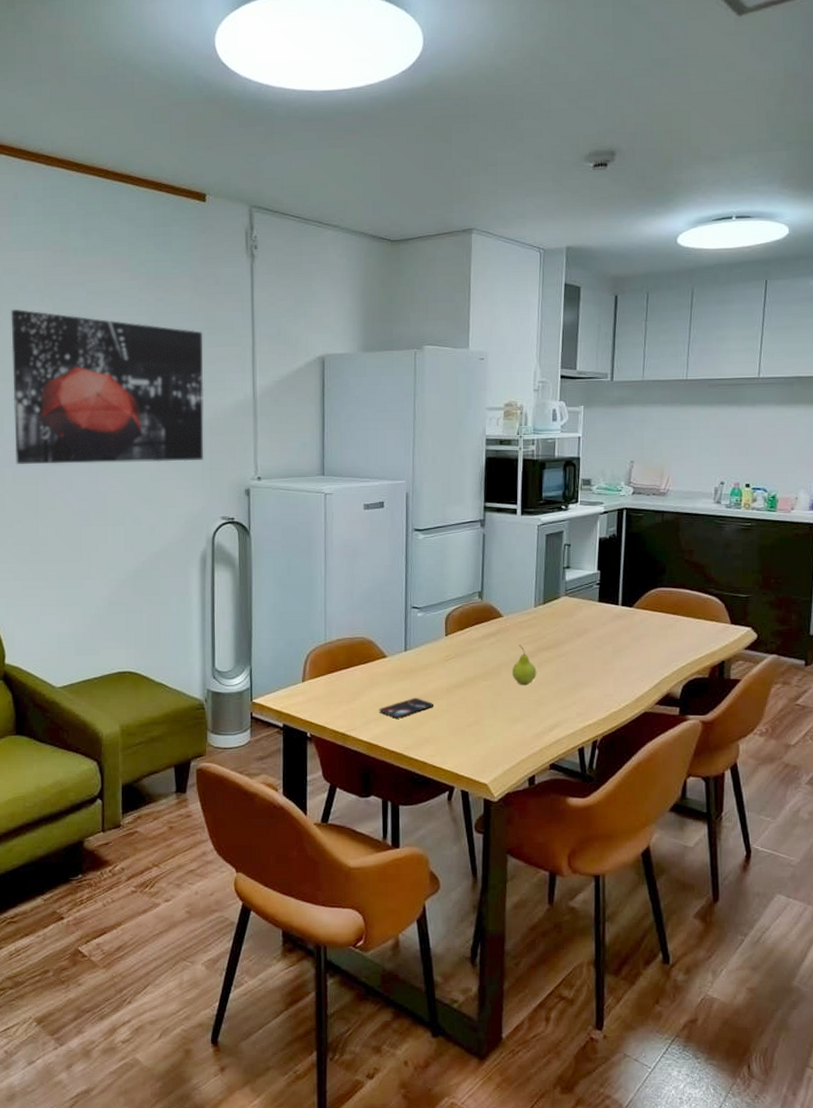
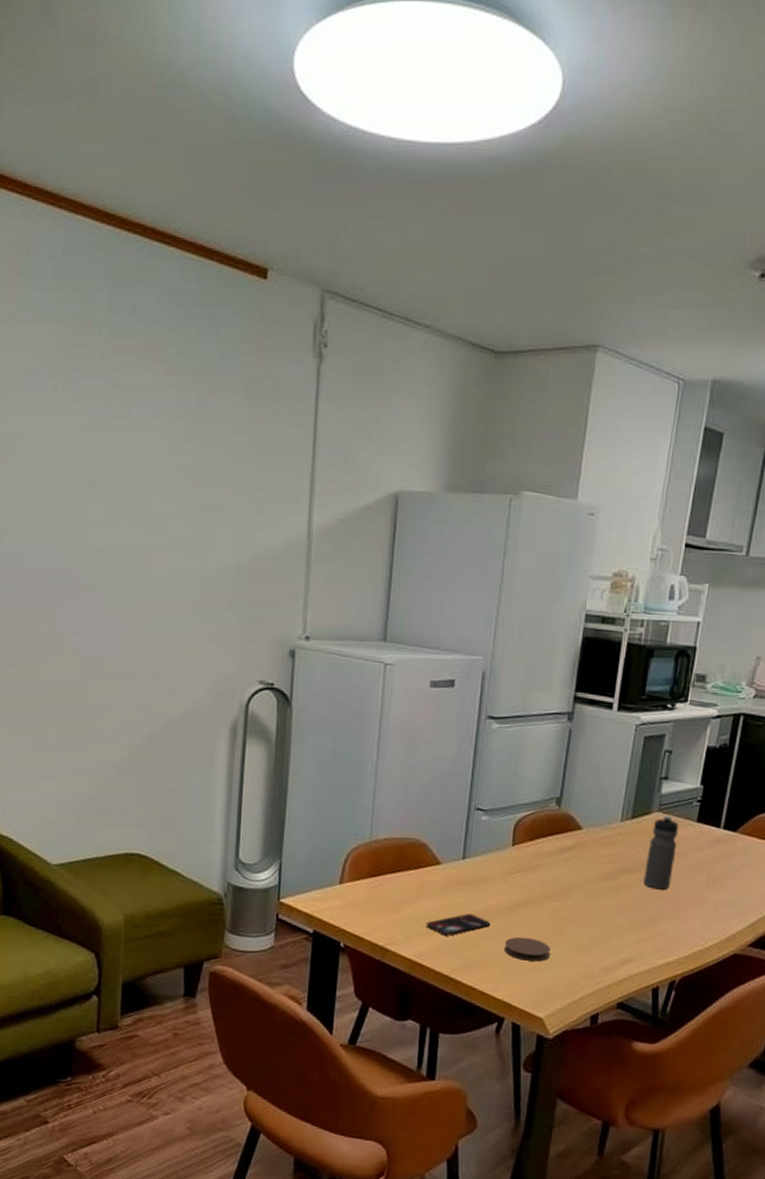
wall art: present [11,309,204,464] -> none [14,399,252,610]
coaster: none [447,714,488,734] -> present [504,936,551,962]
fruit: present [511,645,537,686] -> none [585,863,615,912]
water bottle: none [559,599,584,662] -> present [643,816,679,890]

